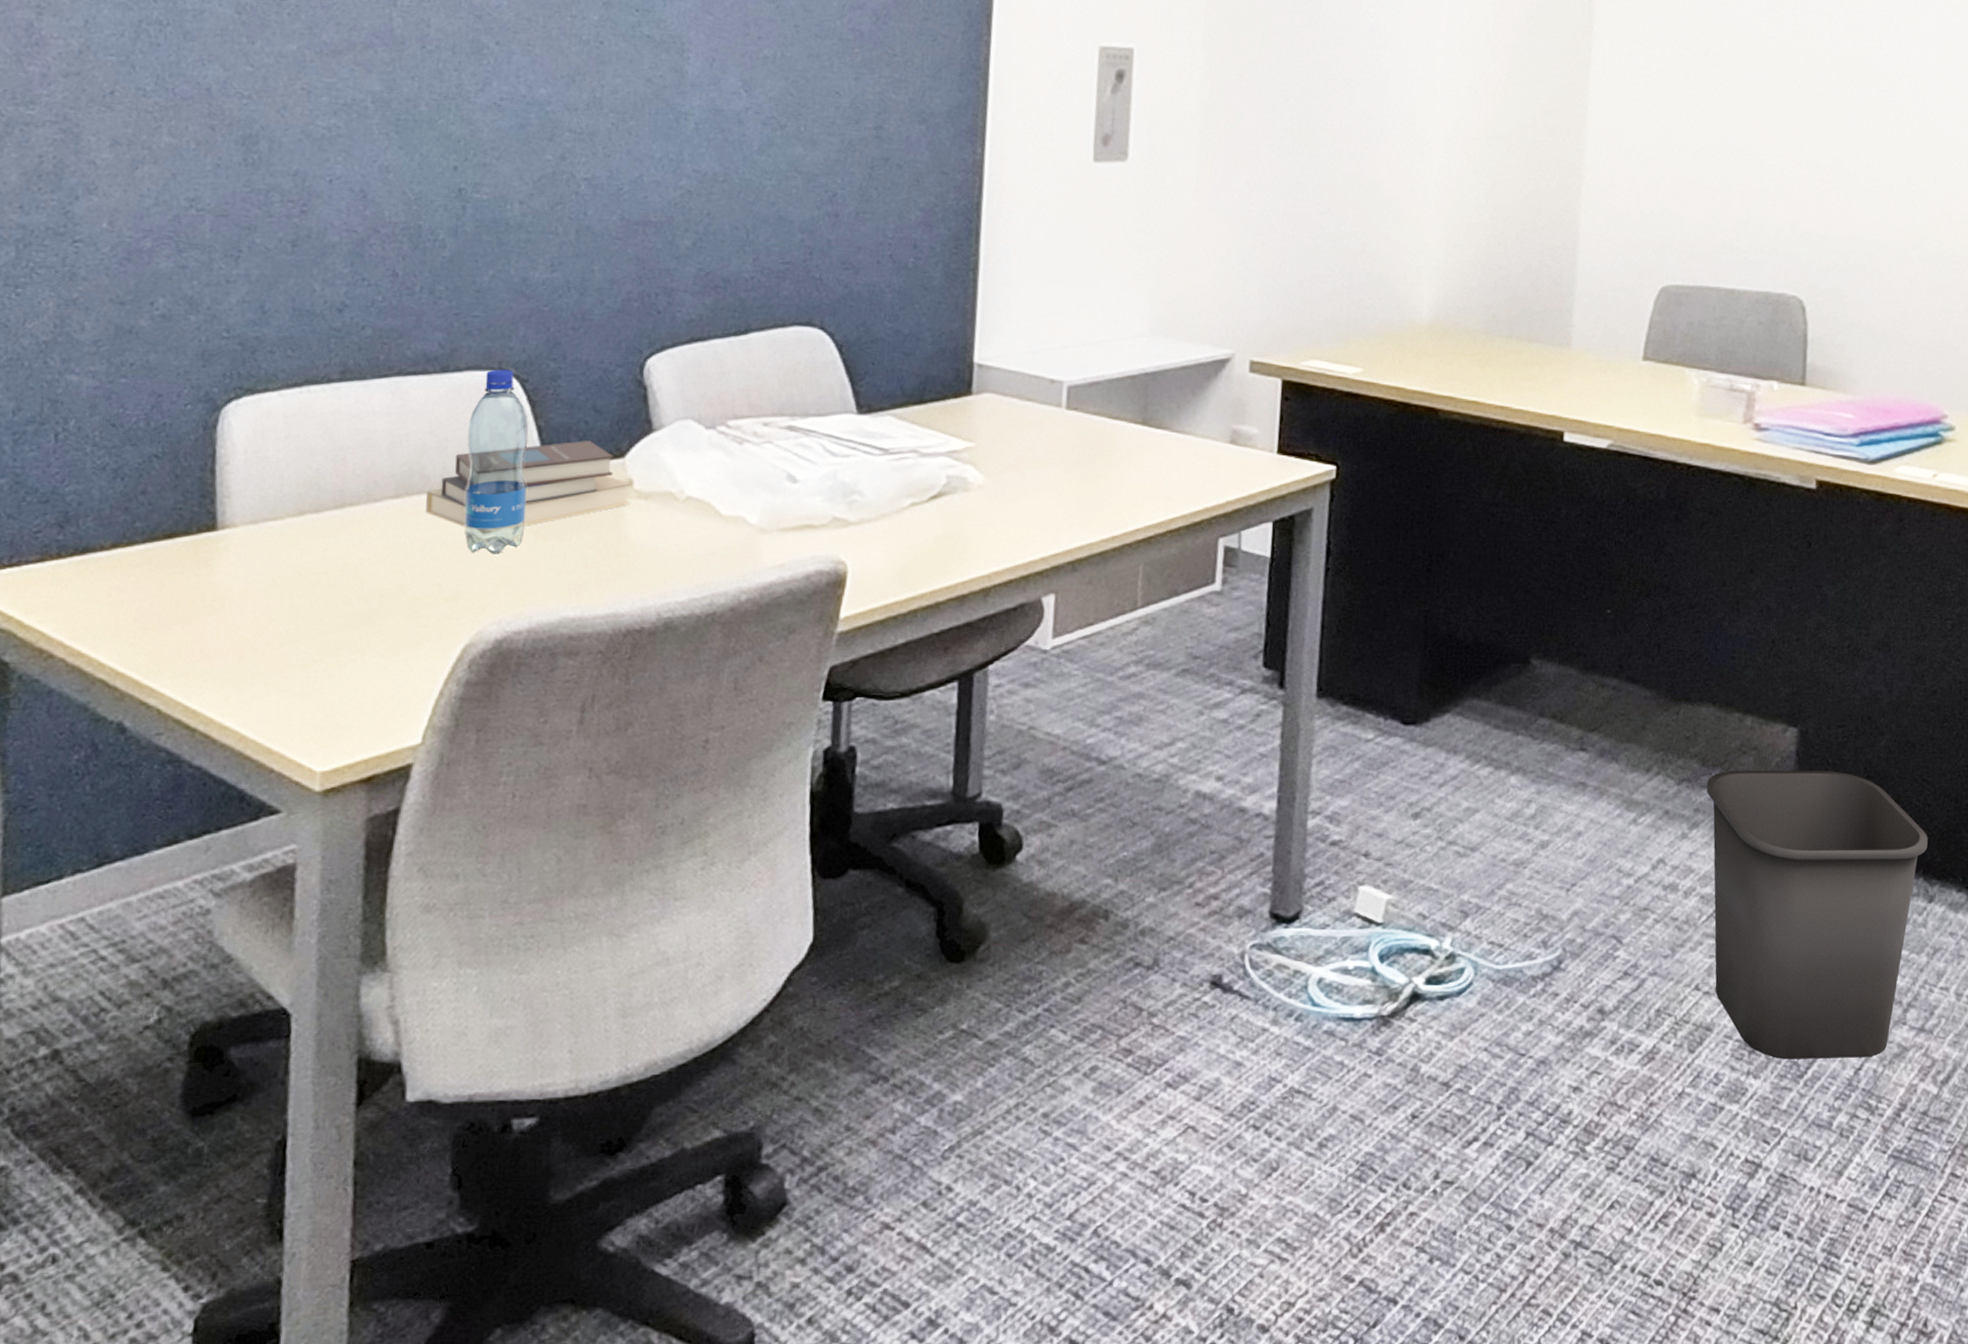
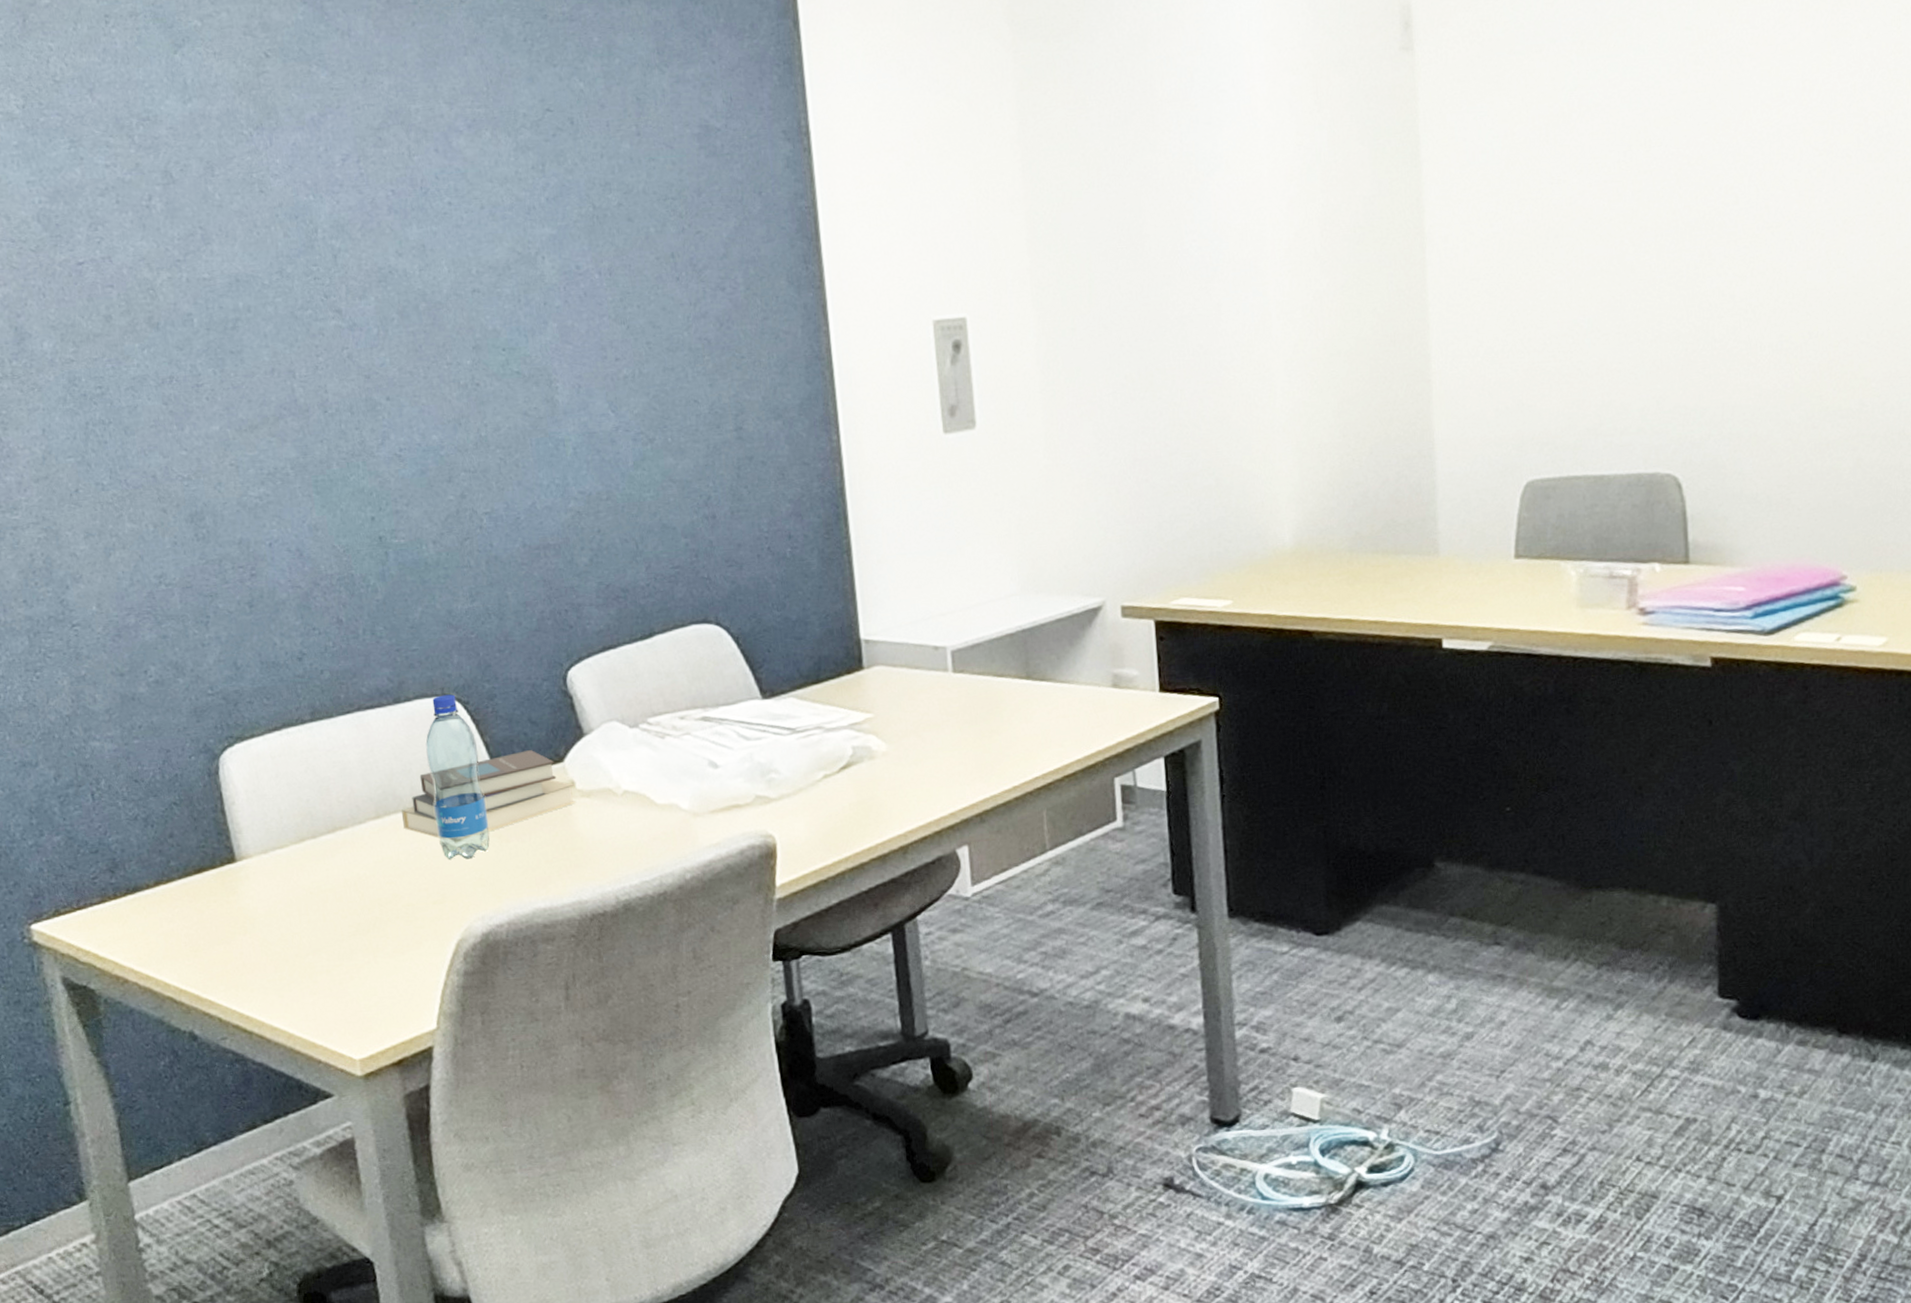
waste bin: present [1706,770,1928,1060] -> none [1627,942,1865,1220]

